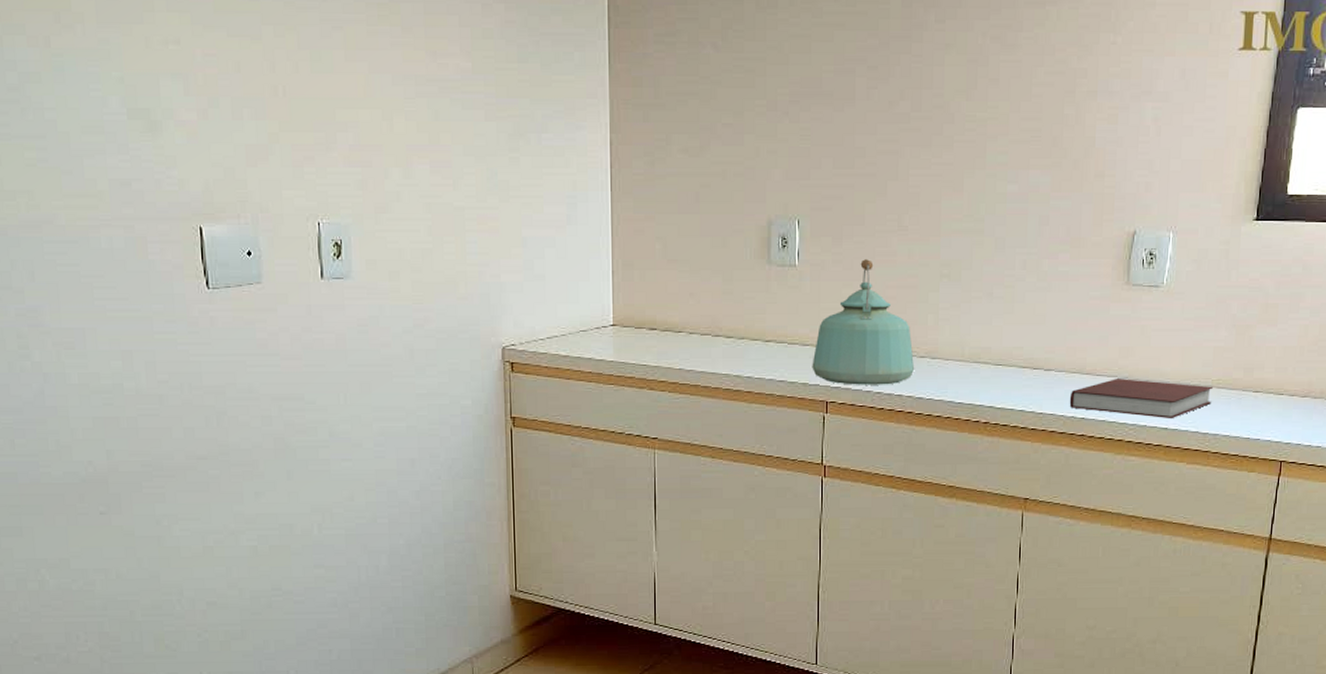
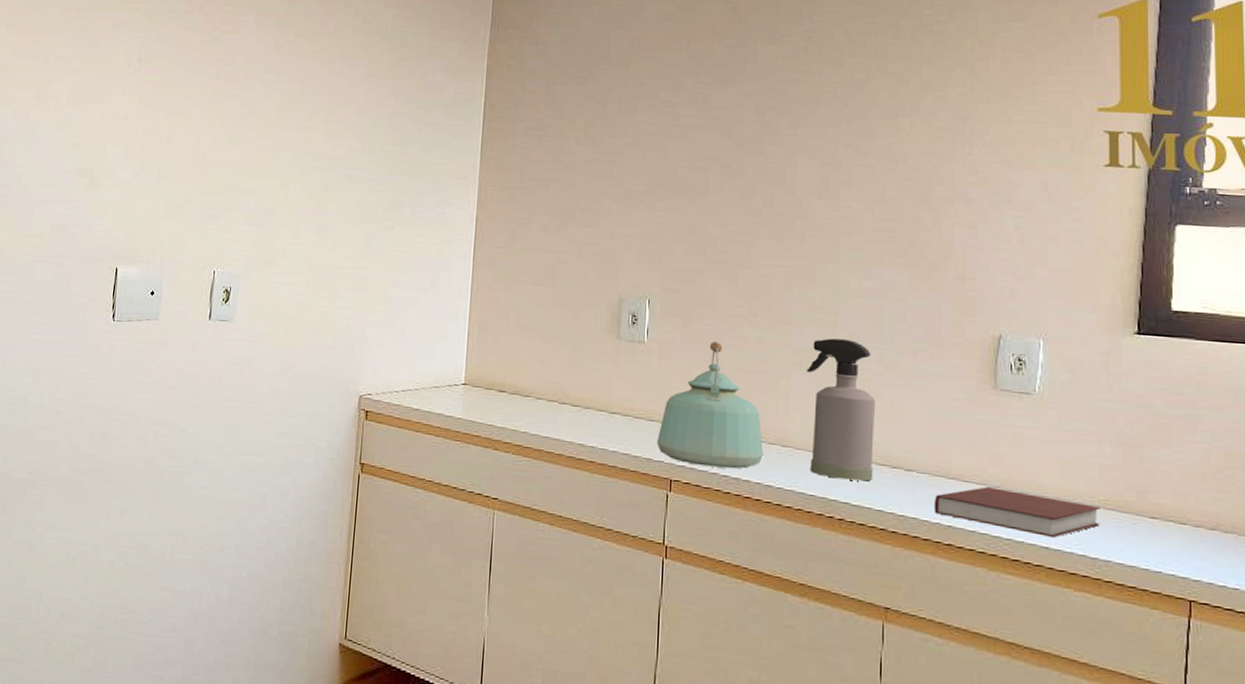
spray bottle: none [954,247,1020,385] -> present [806,338,876,482]

